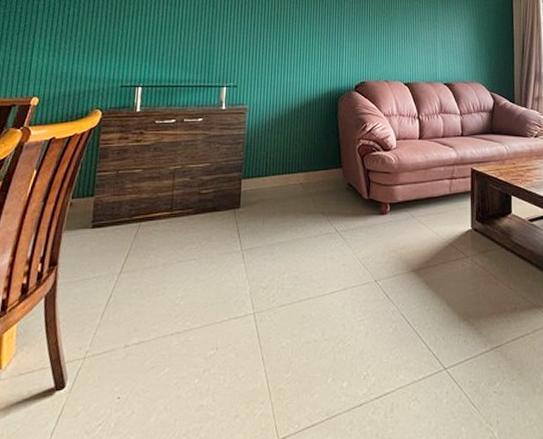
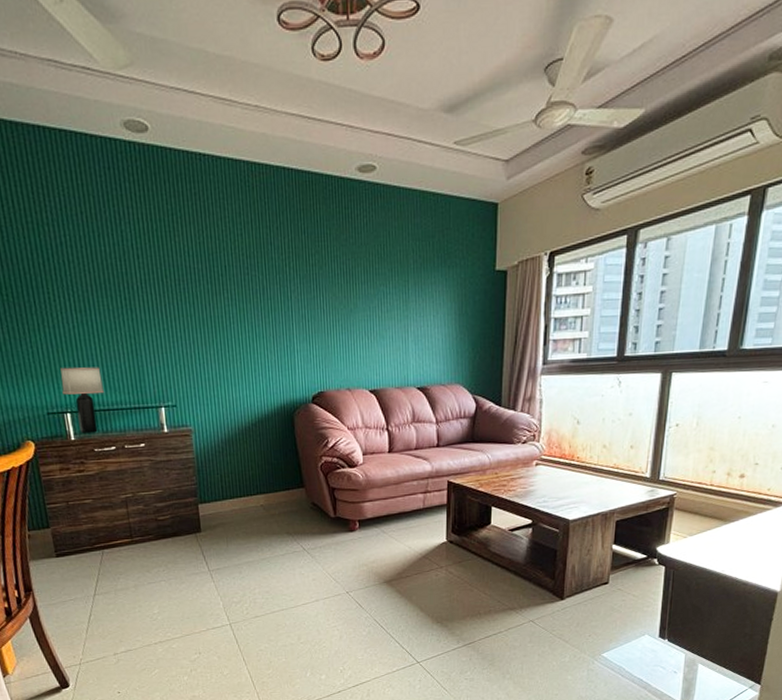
table lamp: none [139,48,177,107] -> present [60,367,104,435]

